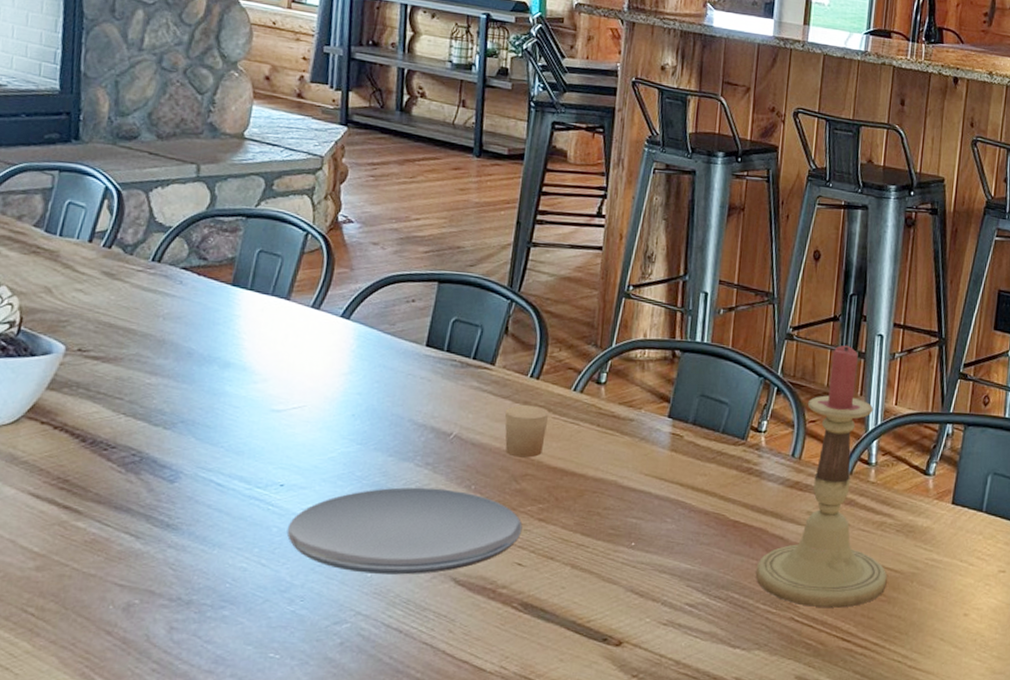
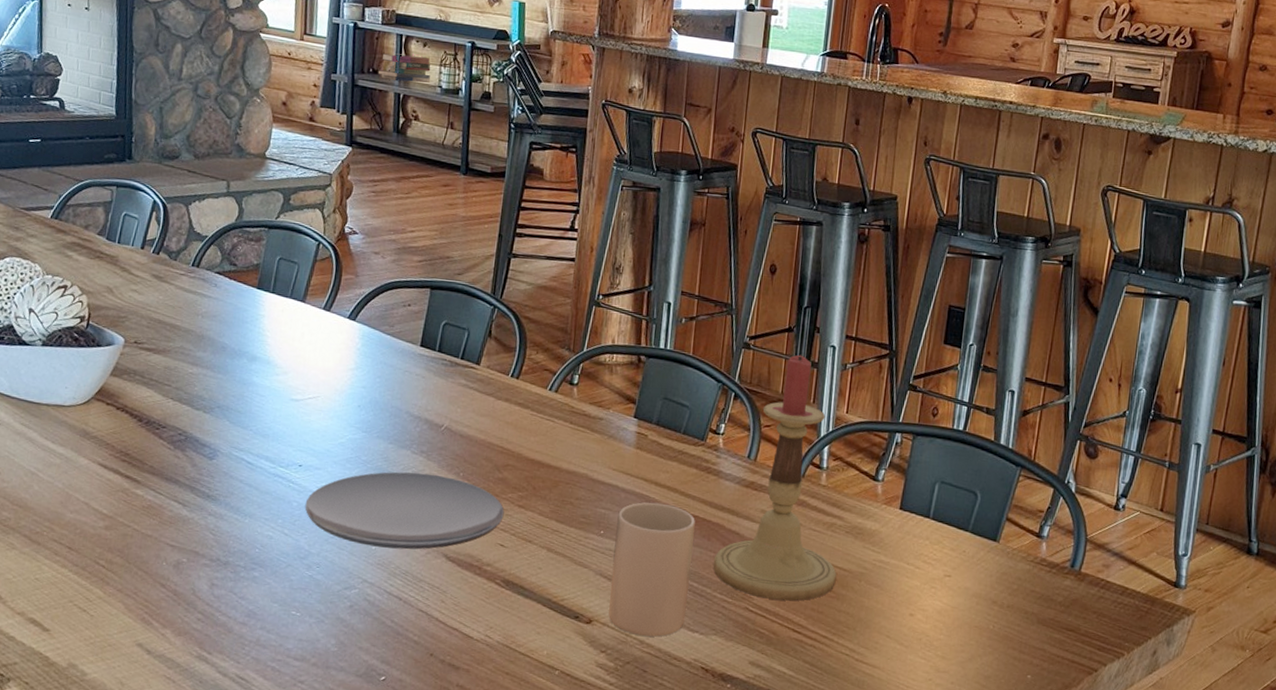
books: none [378,24,440,57] -> present [378,53,431,83]
candle: present [504,405,550,458] -> none [488,402,528,450]
cup: none [640,508,736,656] -> present [608,502,695,637]

